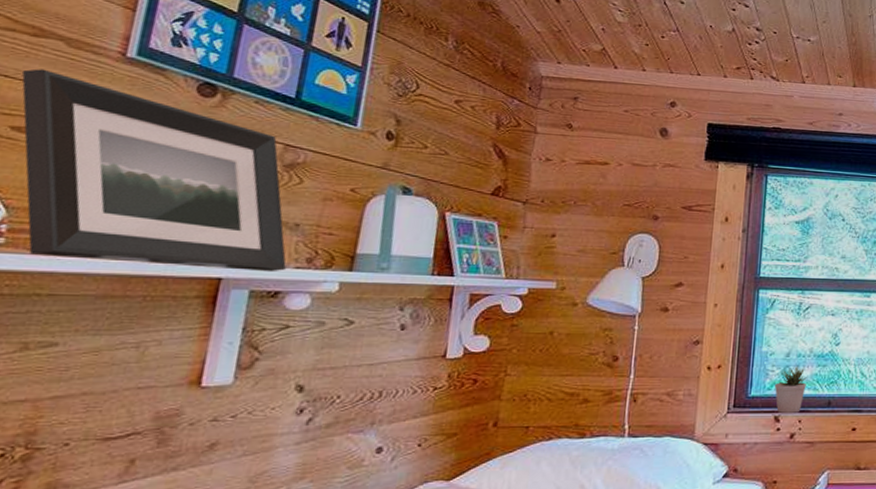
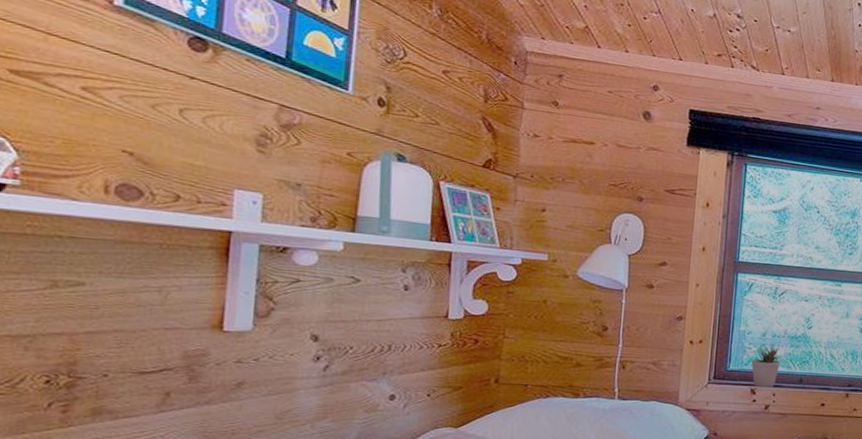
picture frame: present [21,69,287,272] -> none [11,11,292,229]

